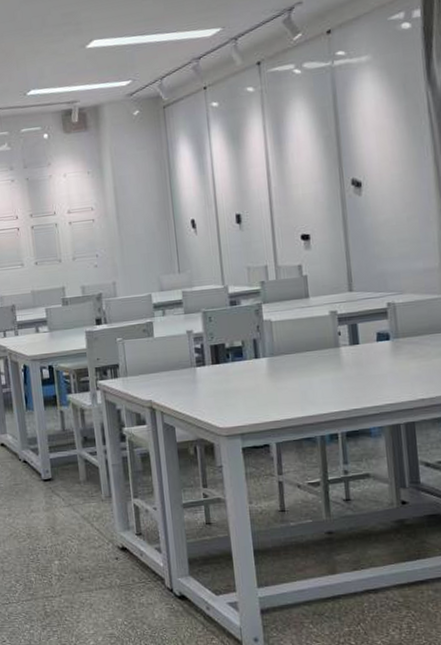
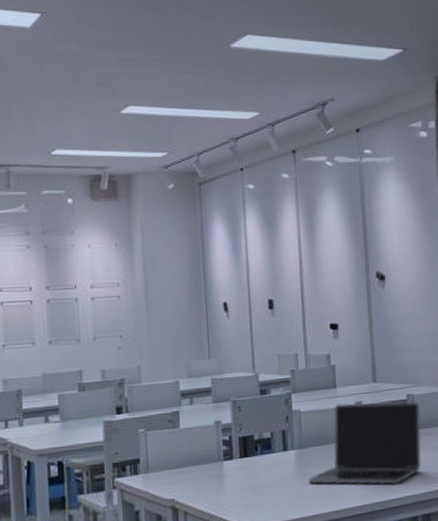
laptop: none [281,310,404,393] -> present [308,401,421,485]

